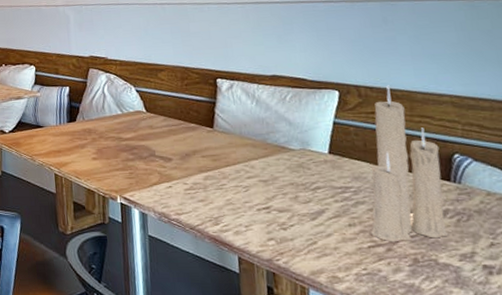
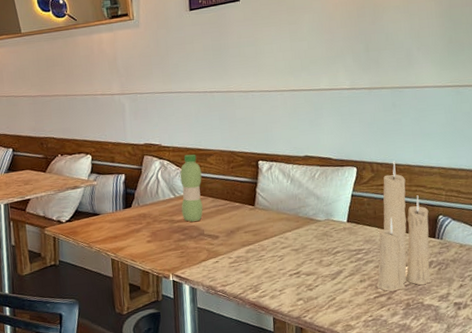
water bottle: none [127,68,154,142] -> present [180,154,203,223]

